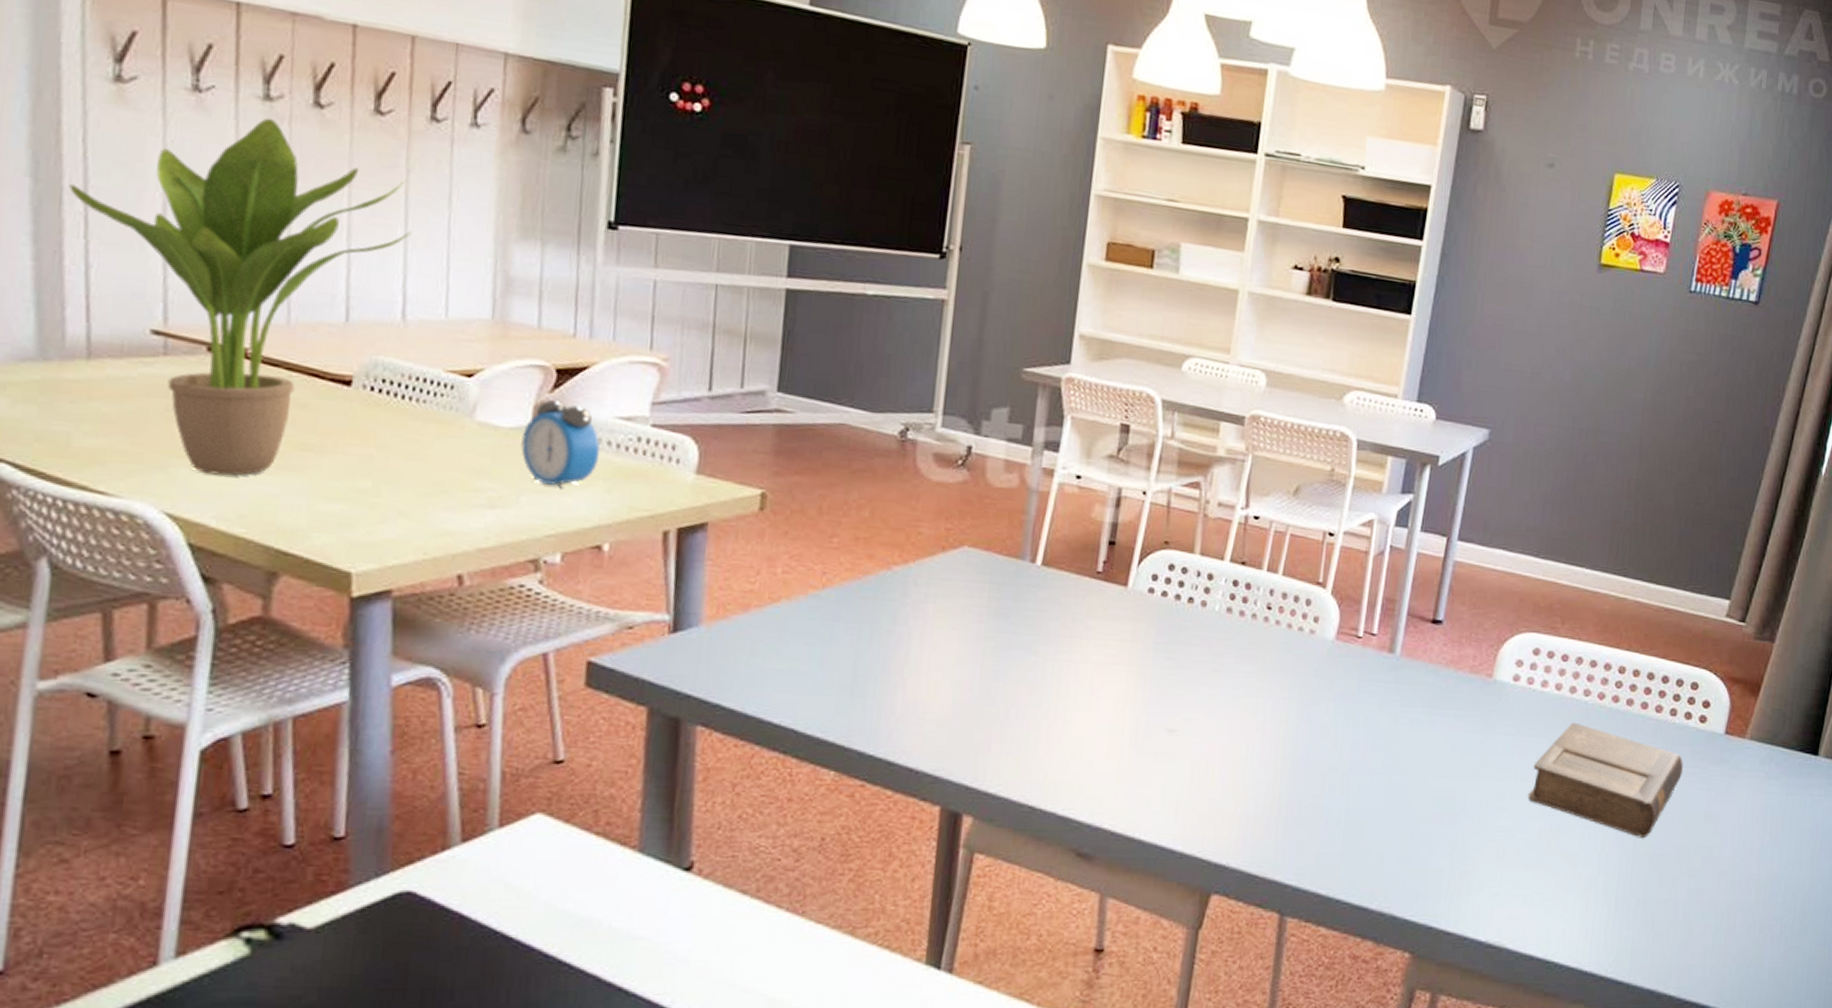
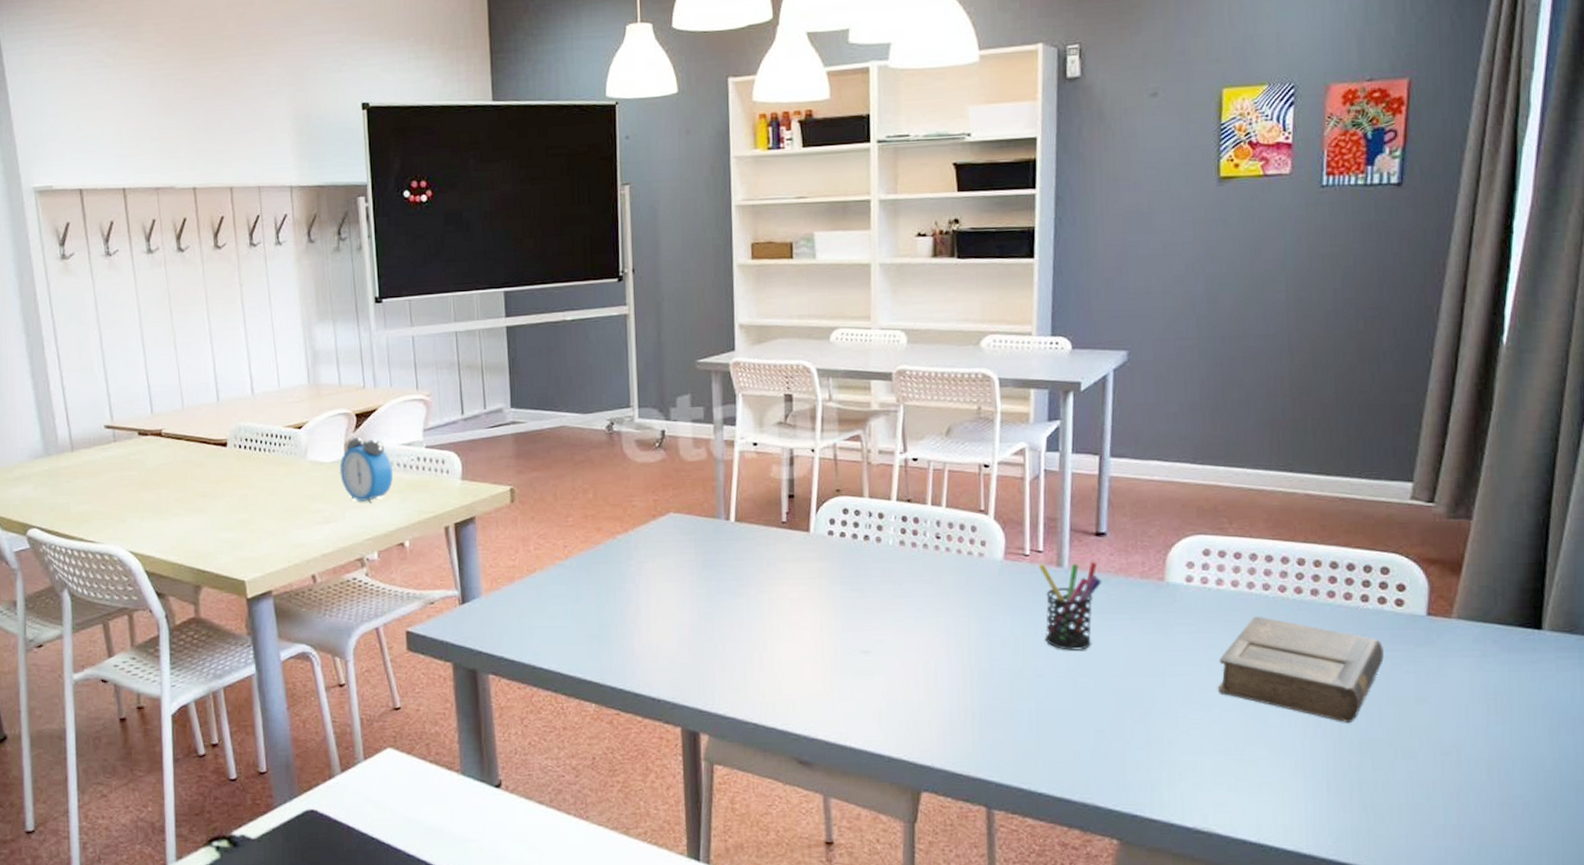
potted plant: present [69,118,411,476] -> none [46,265,249,521]
pen holder: none [1365,648,1432,746] -> present [1038,561,1102,650]

